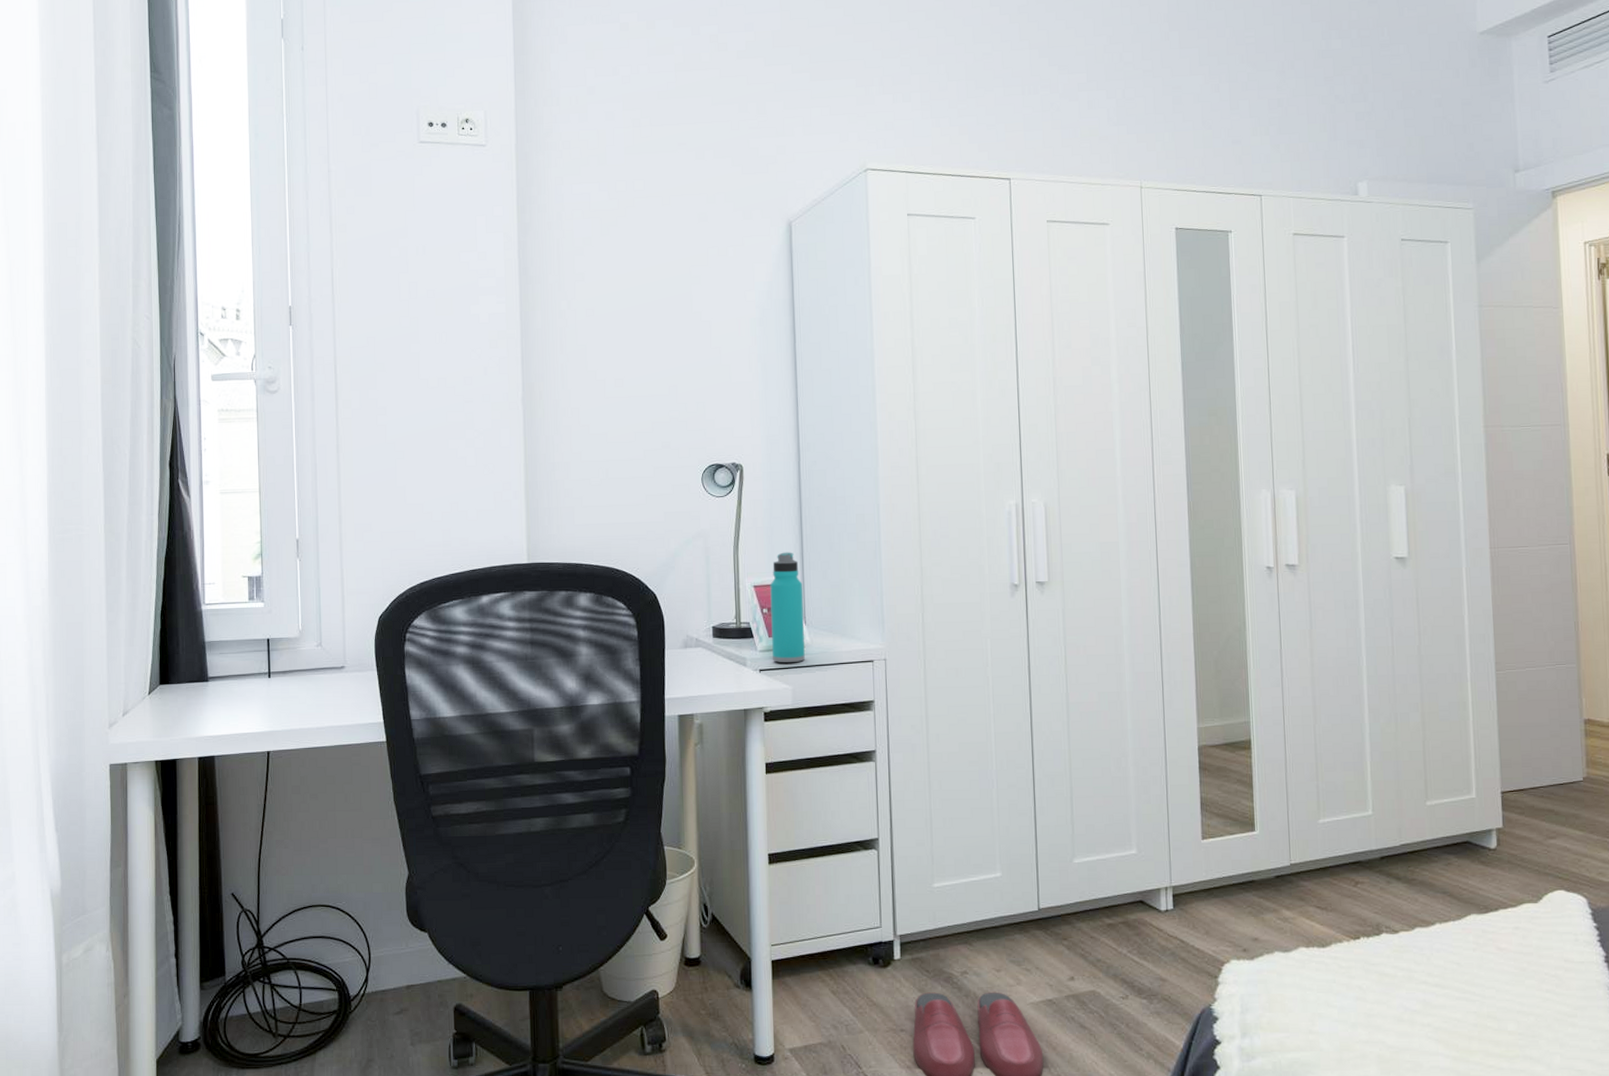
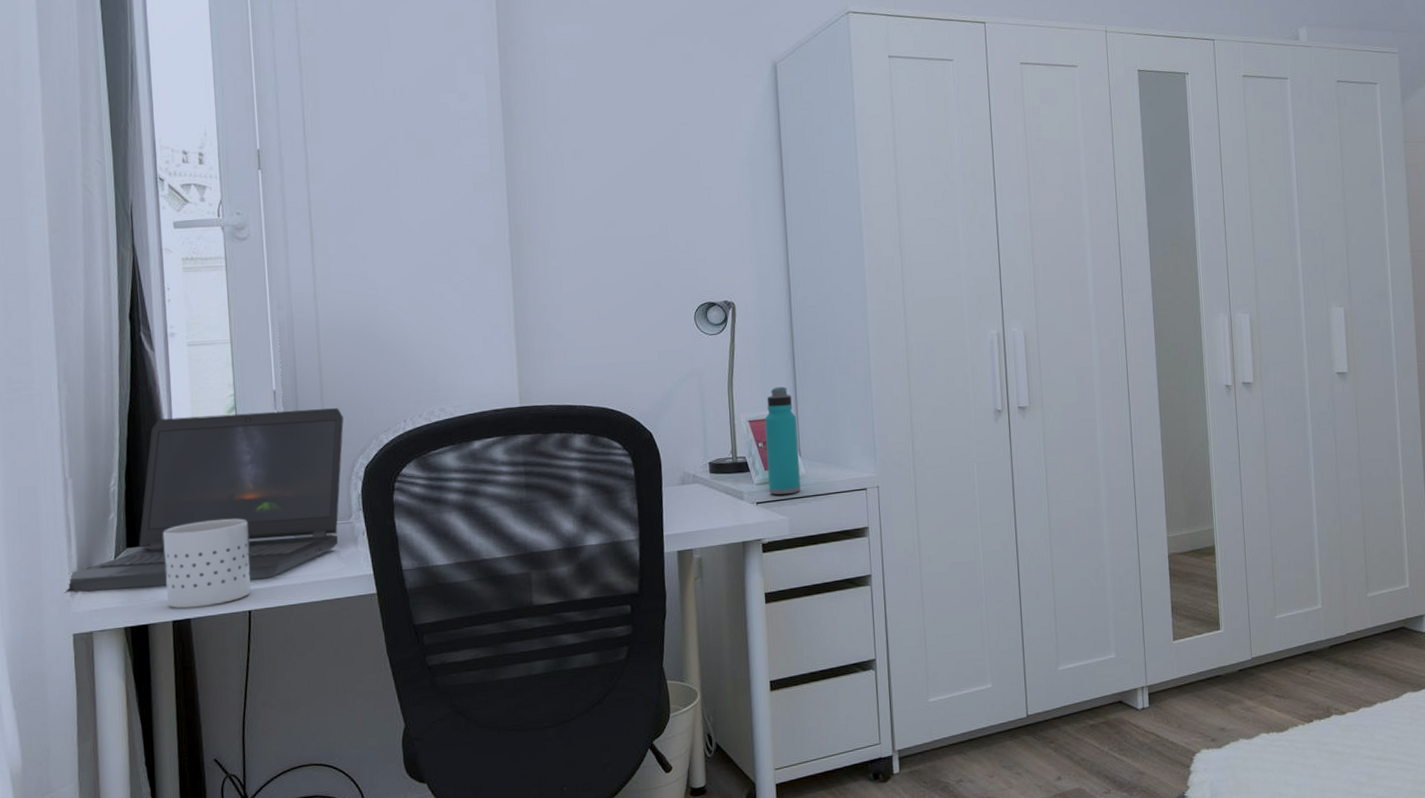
laptop computer: none [103,558,361,725] -> present [63,408,344,593]
mug: none [192,662,270,746] -> present [162,518,251,609]

